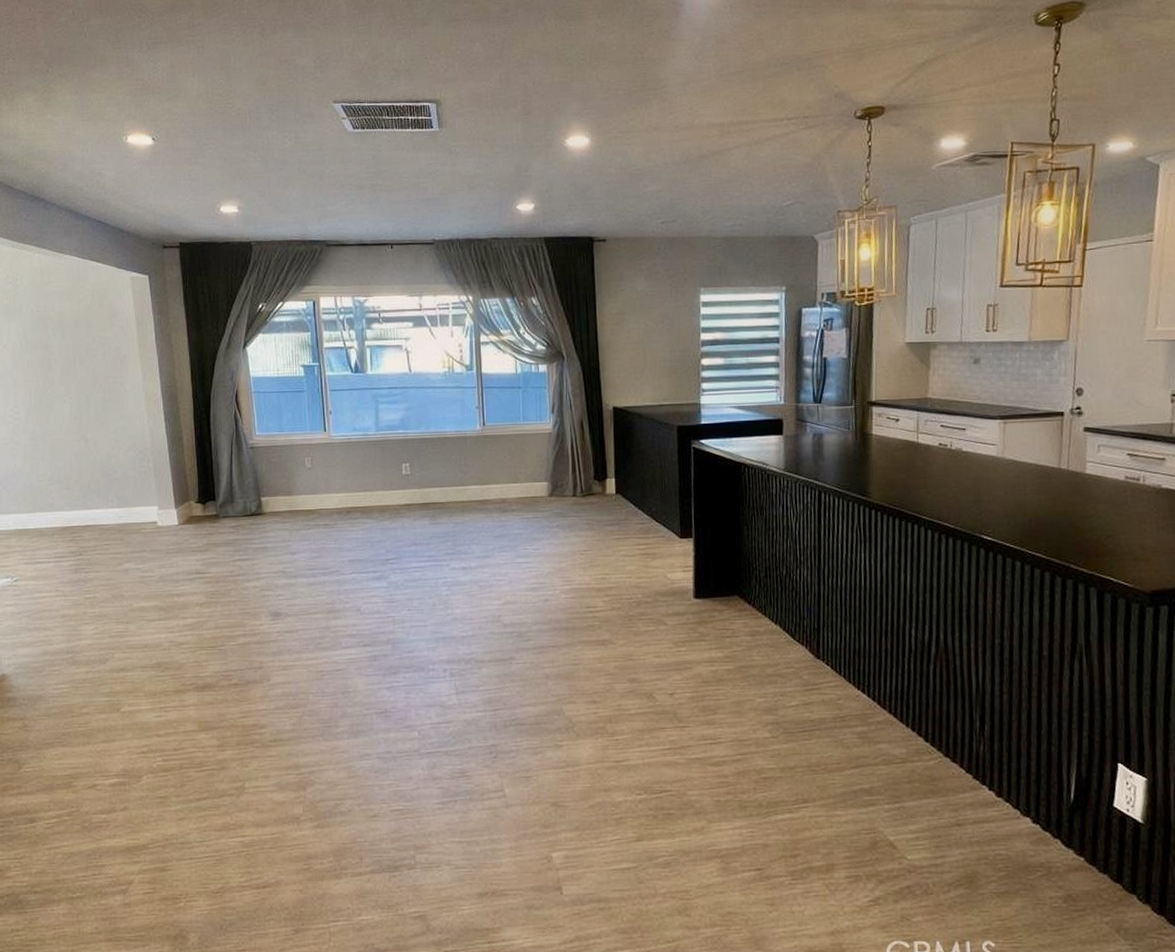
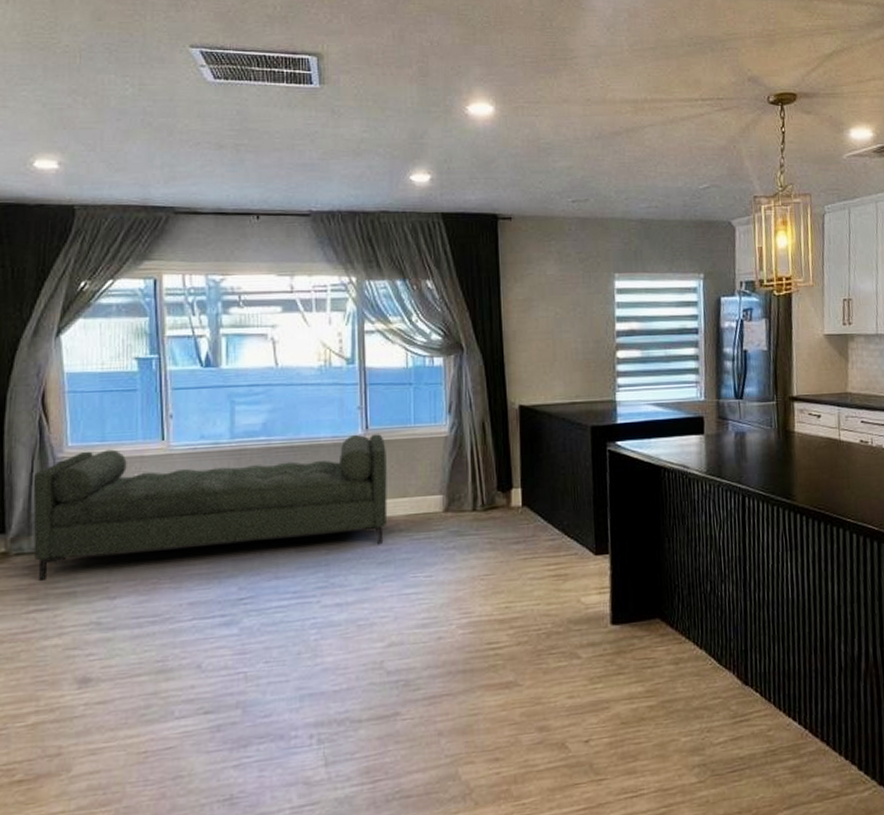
sofa: none [232,430,502,537] -> present [32,434,388,580]

